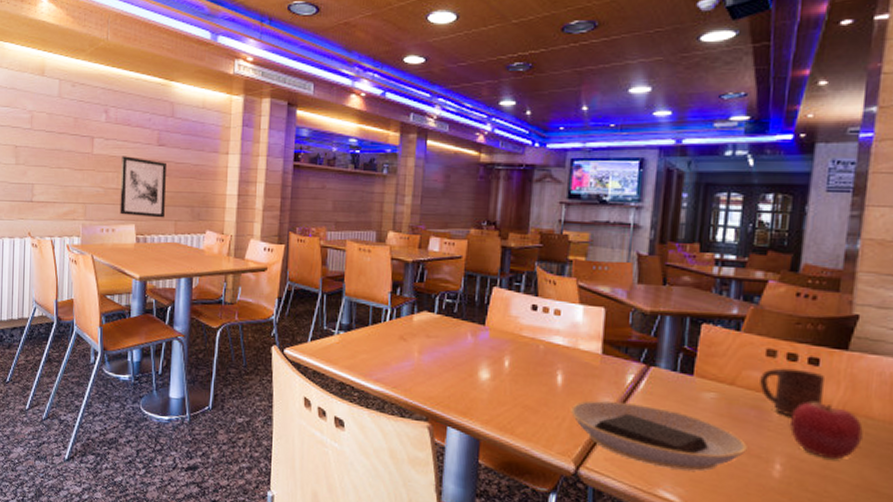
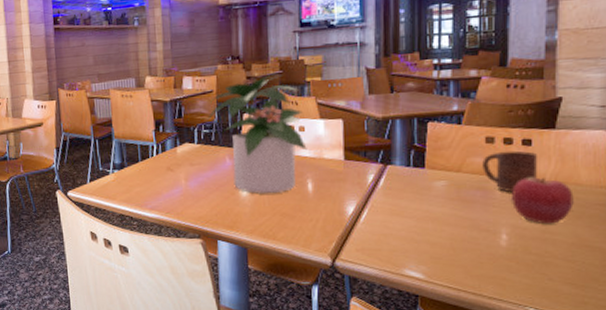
potted plant: none [450,246,561,383] -> present [206,73,307,194]
plate: present [571,400,747,472] -> none [323,199,477,251]

